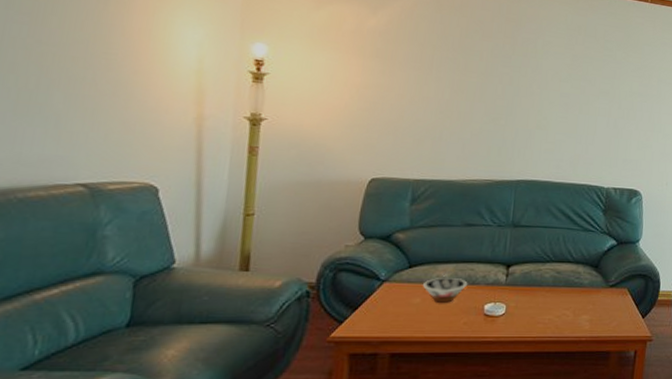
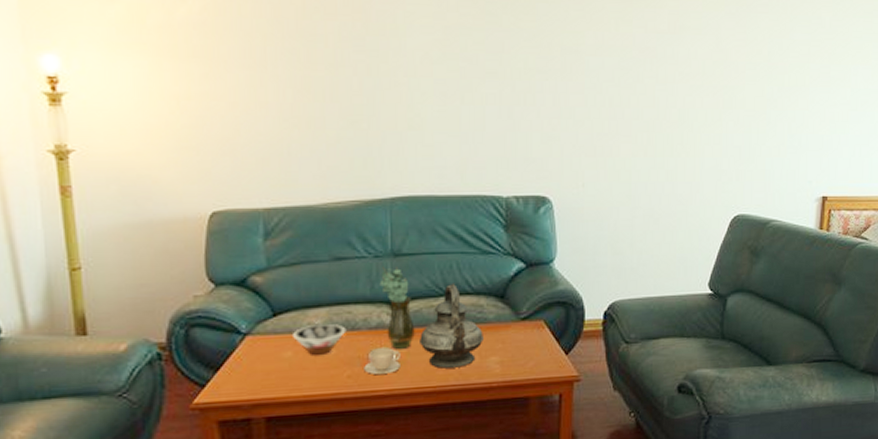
teacup: none [478,301,510,323] -> present [364,348,400,374]
vase: none [499,235,524,303] -> present [379,267,415,349]
teapot: none [526,252,579,322] -> present [420,282,483,369]

